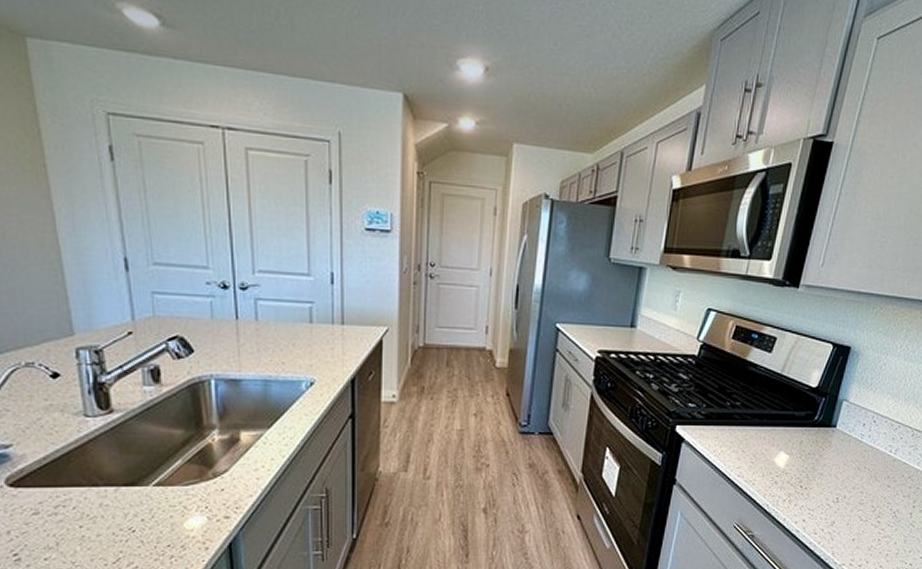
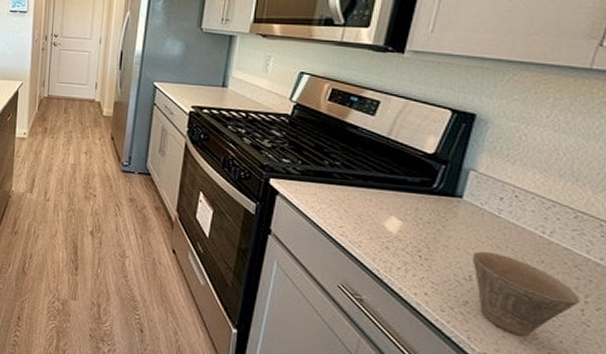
cup: none [839,474,911,544] -> present [471,251,580,337]

